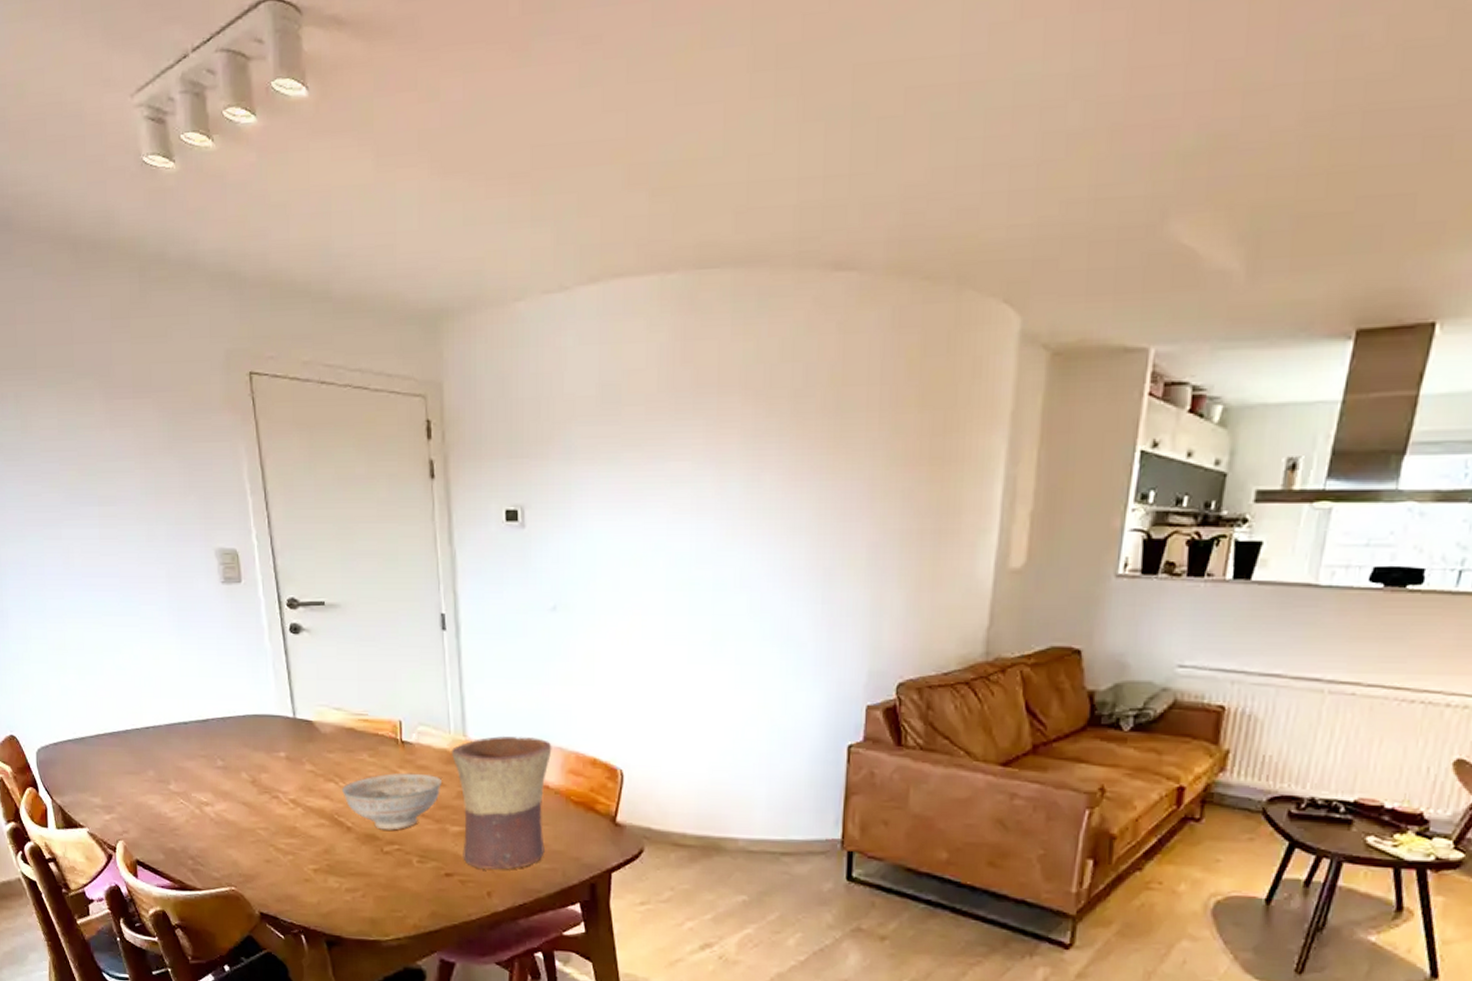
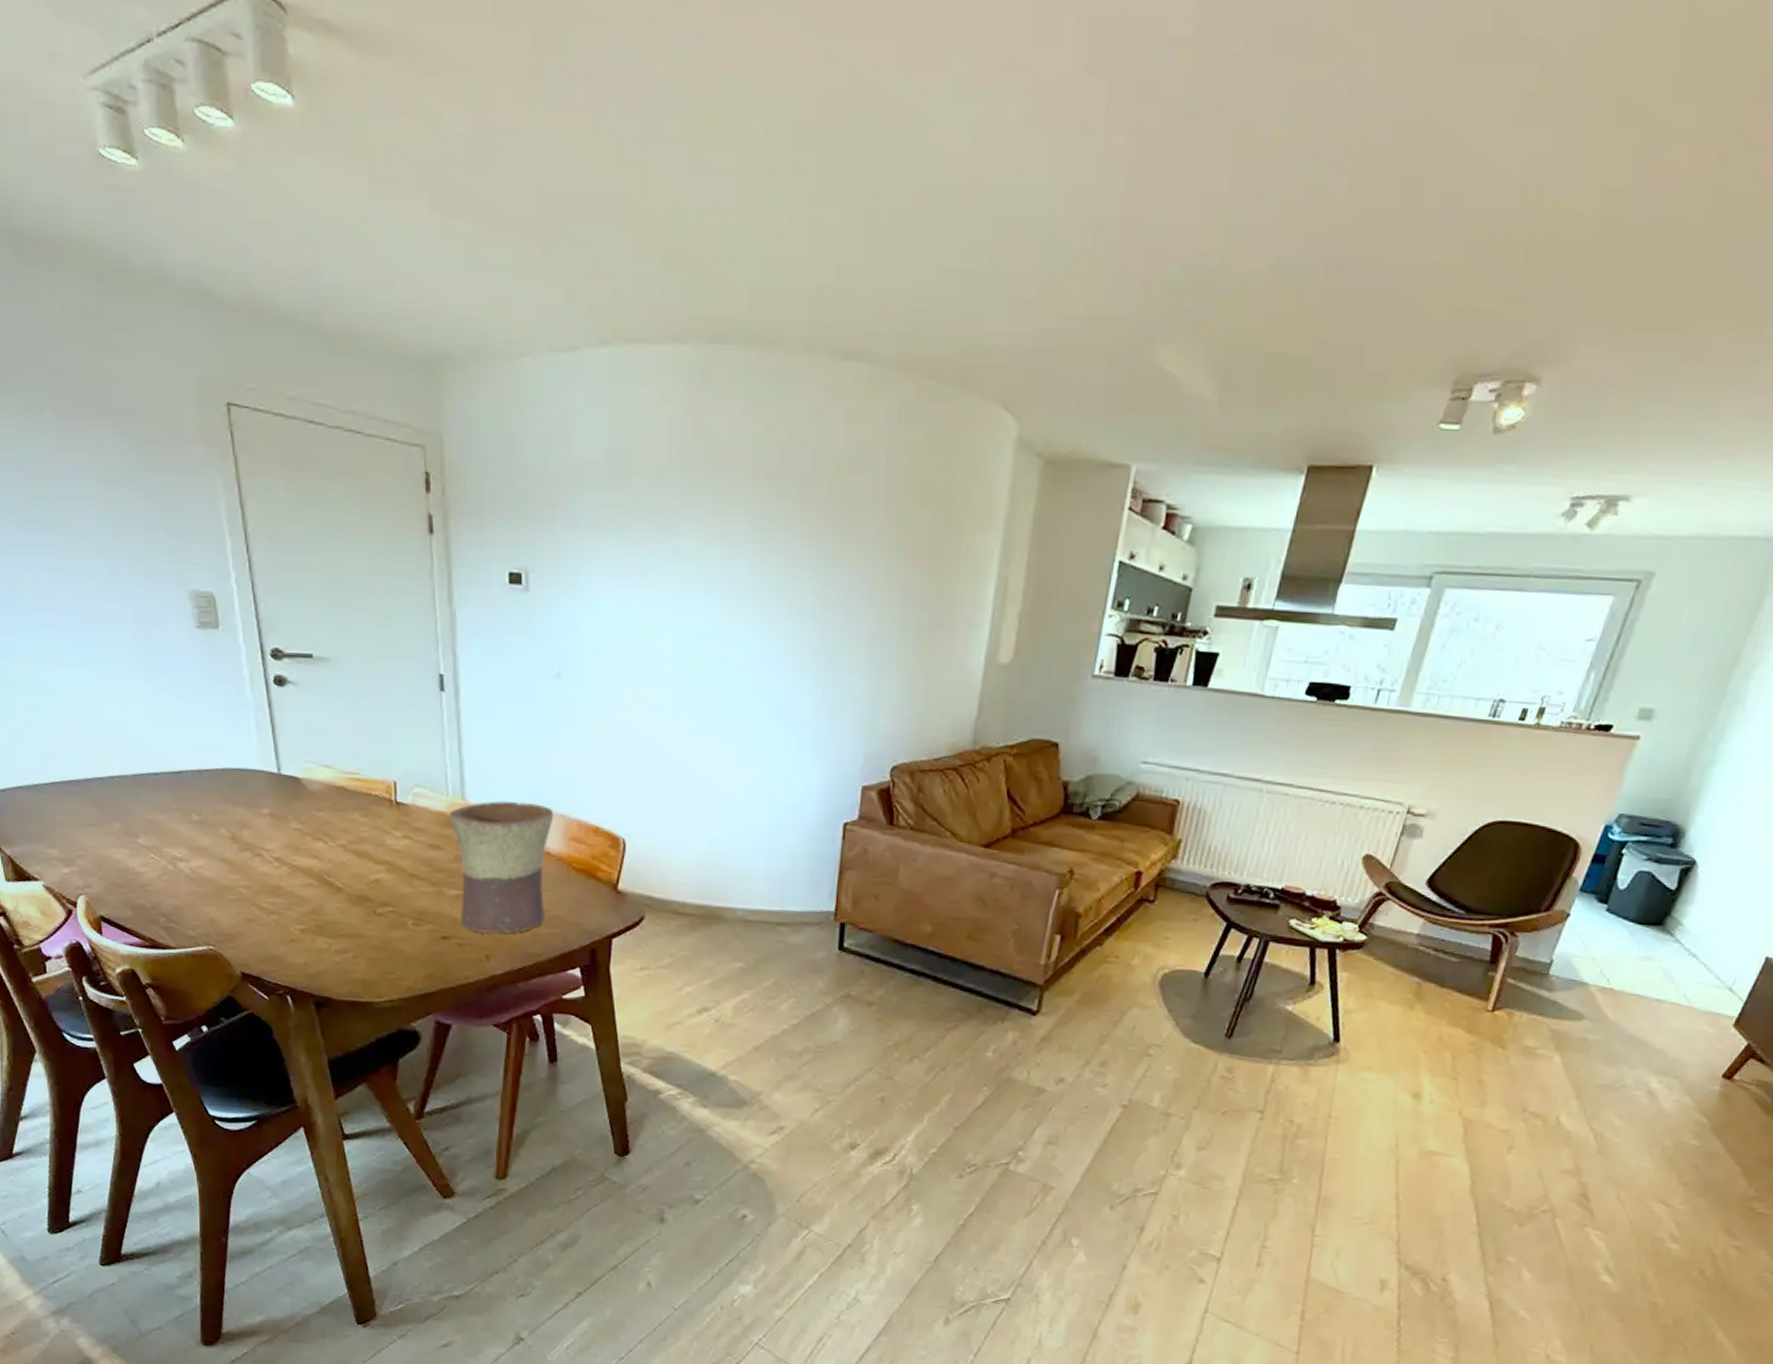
decorative bowl: present [342,773,441,830] -> none [332,834,439,892]

